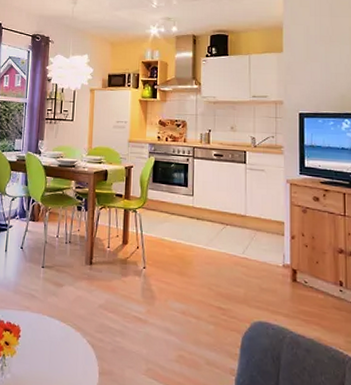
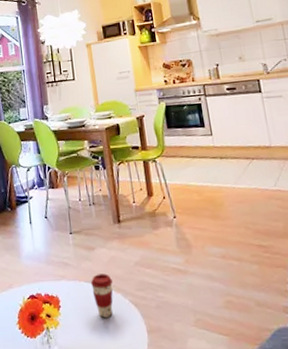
coffee cup: none [53,310,74,354] -> present [91,273,113,318]

